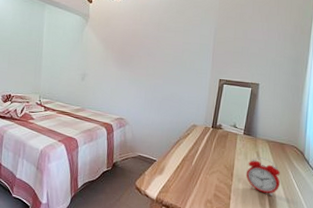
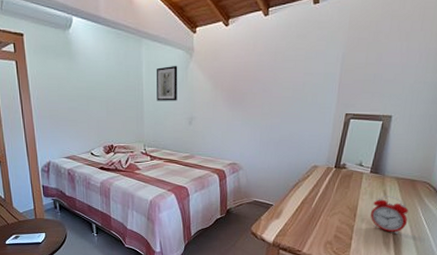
wall art: none [54,28,75,59] -> present [156,65,178,101]

